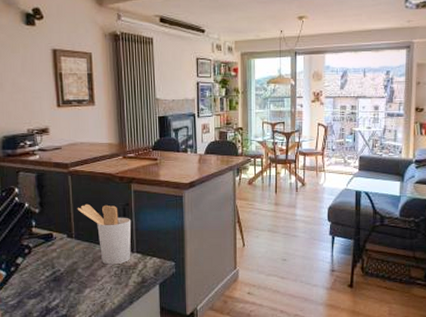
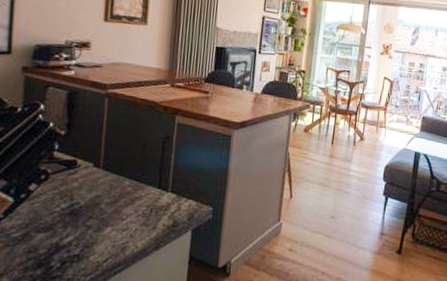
utensil holder: present [77,204,131,265] -> none [110,131,170,203]

